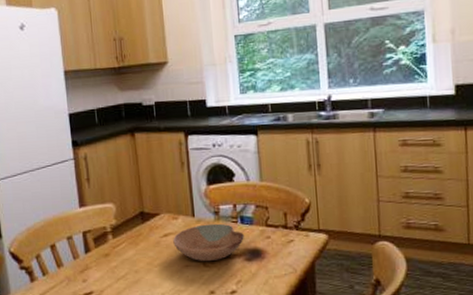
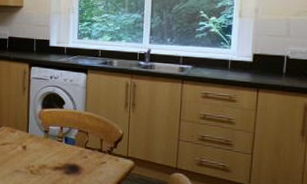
bowl: present [173,223,244,261] -> none [9,139,66,170]

